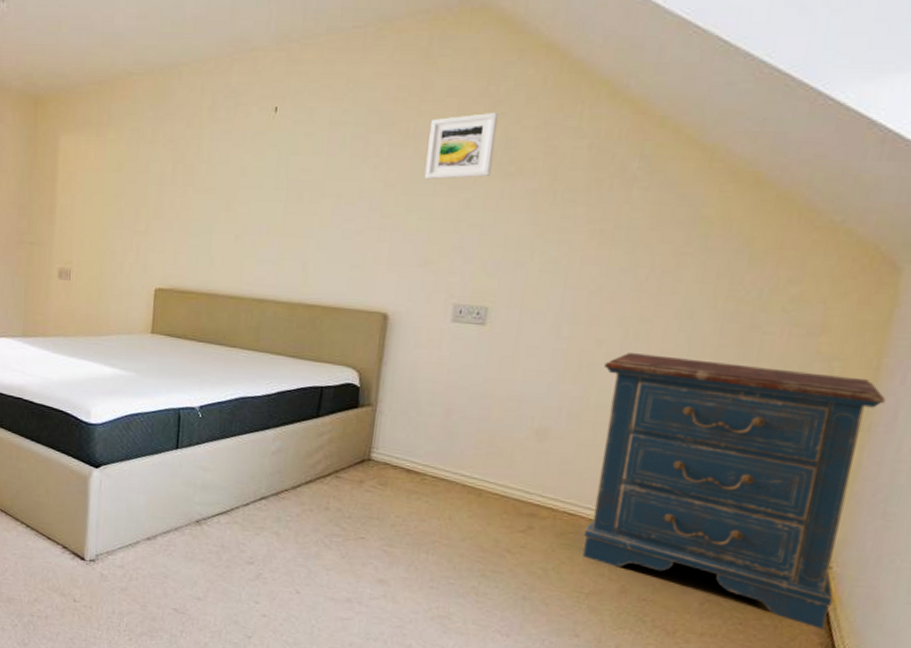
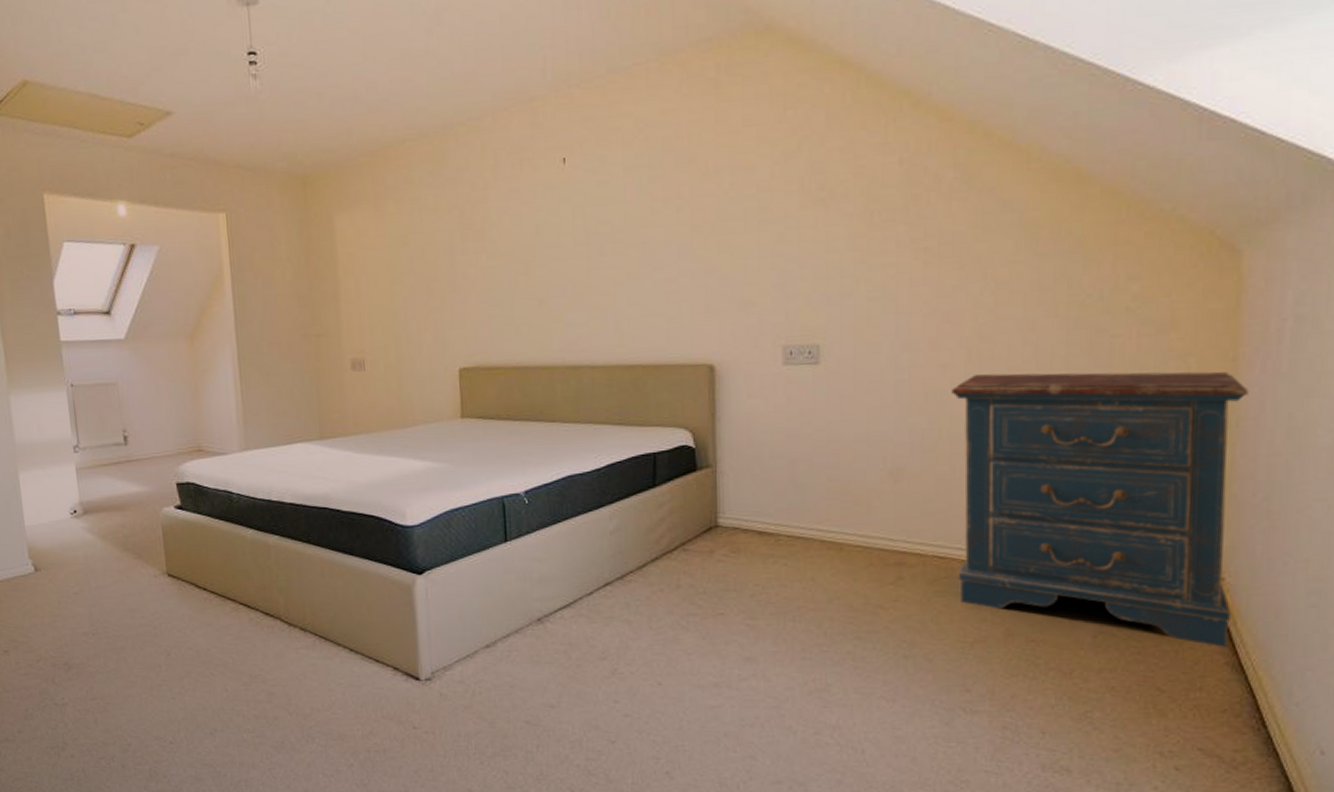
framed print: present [424,112,498,180] -> none [730,136,801,217]

